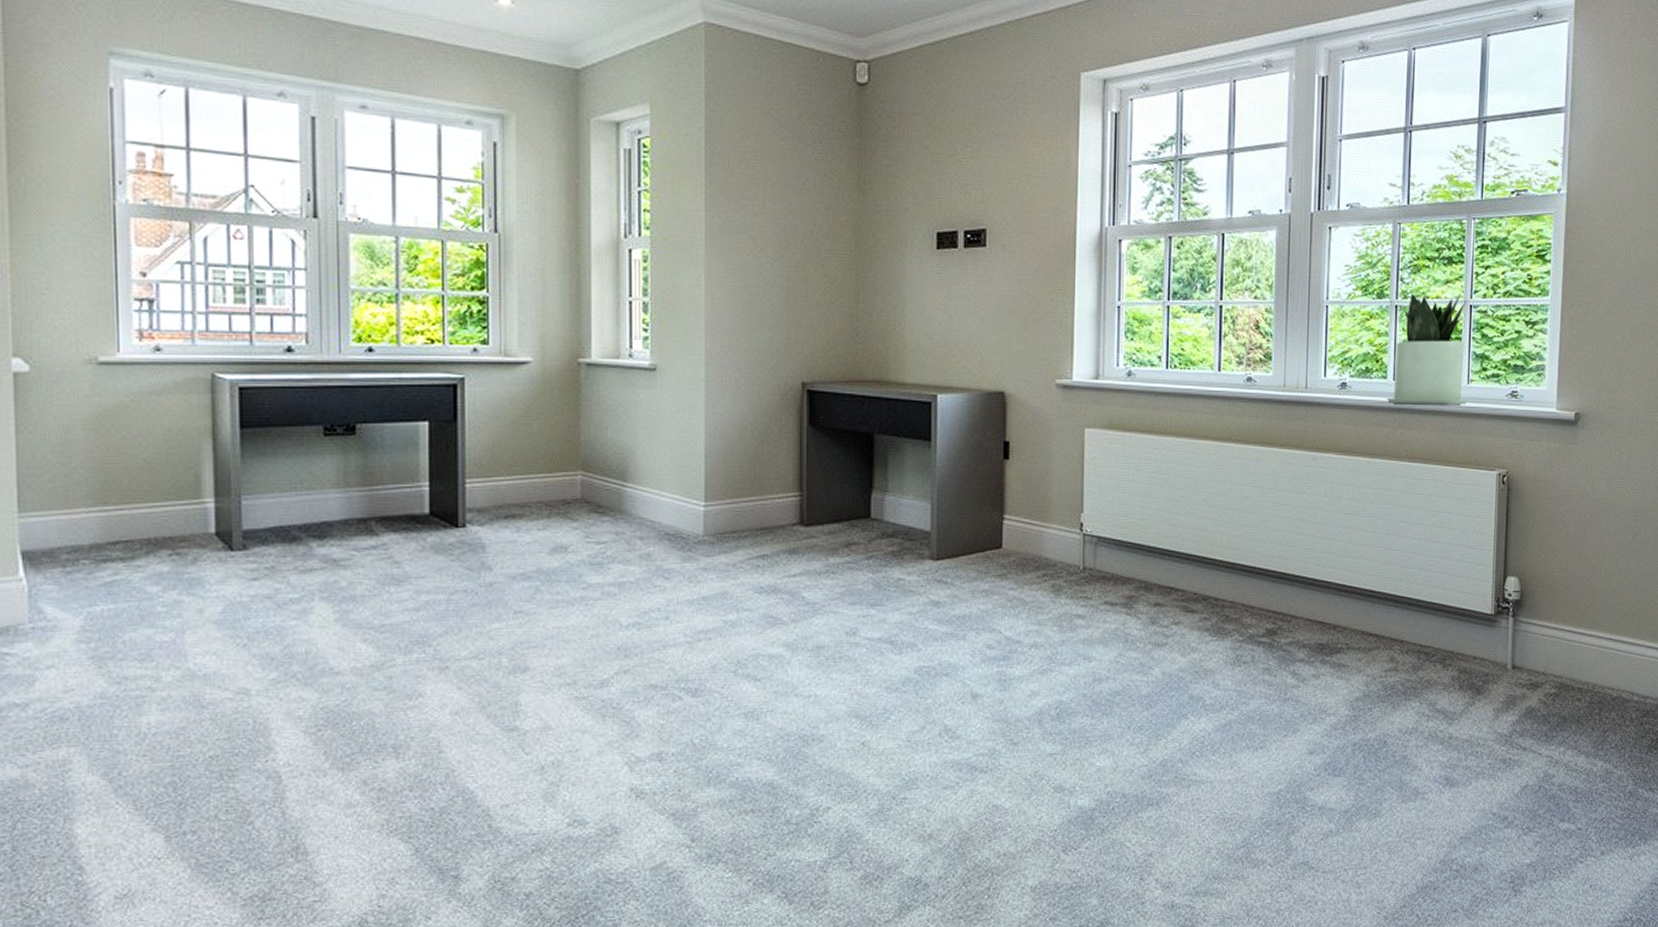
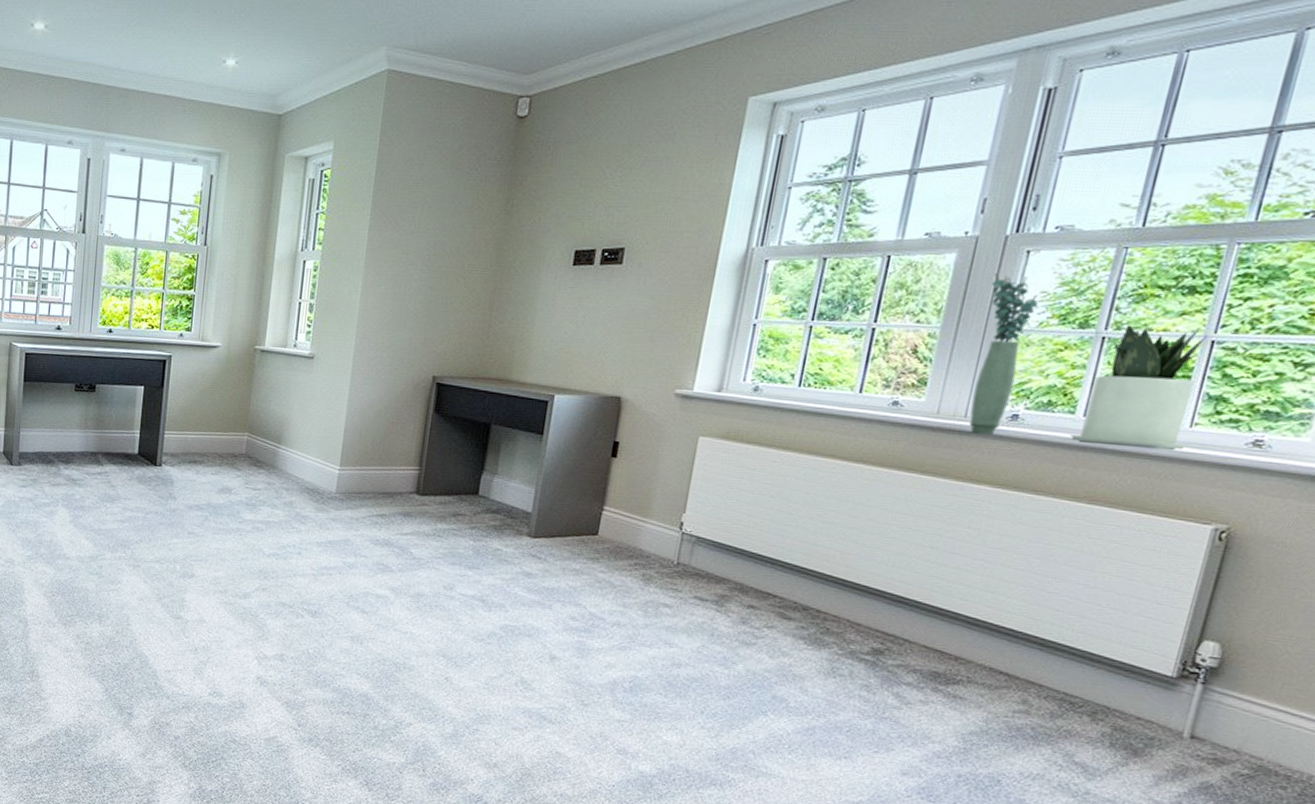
vase: none [1307,249,1345,405] -> present [968,273,1039,436]

